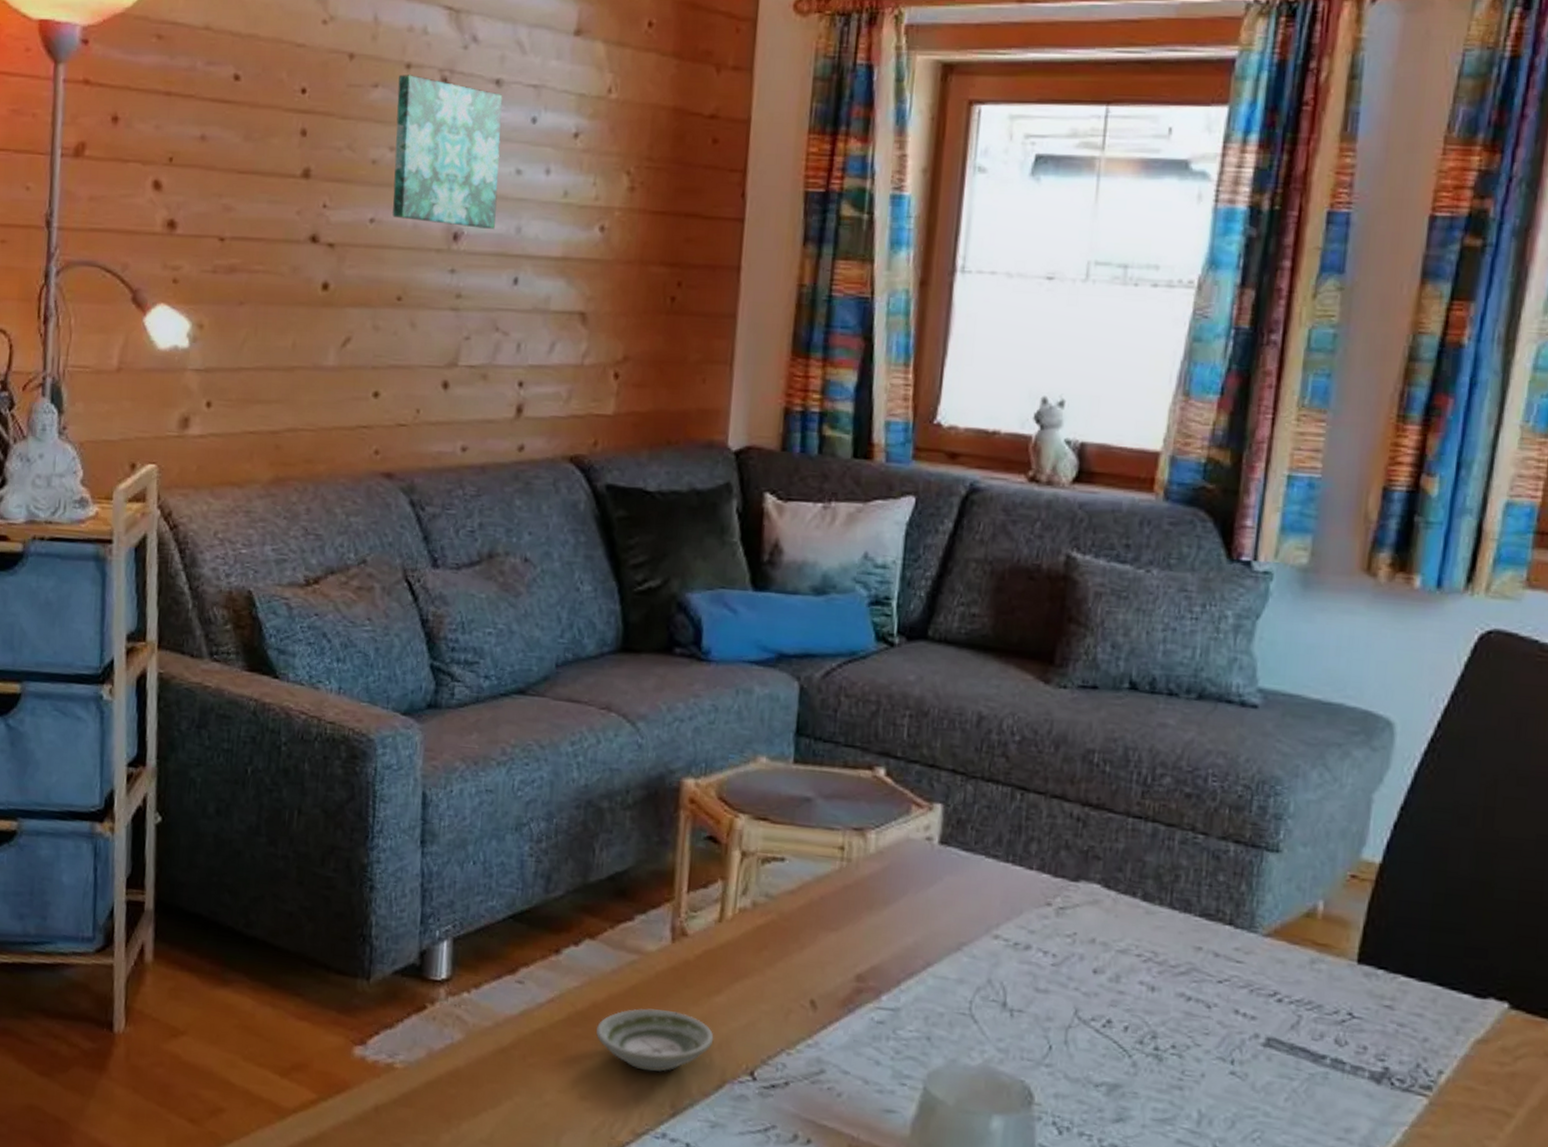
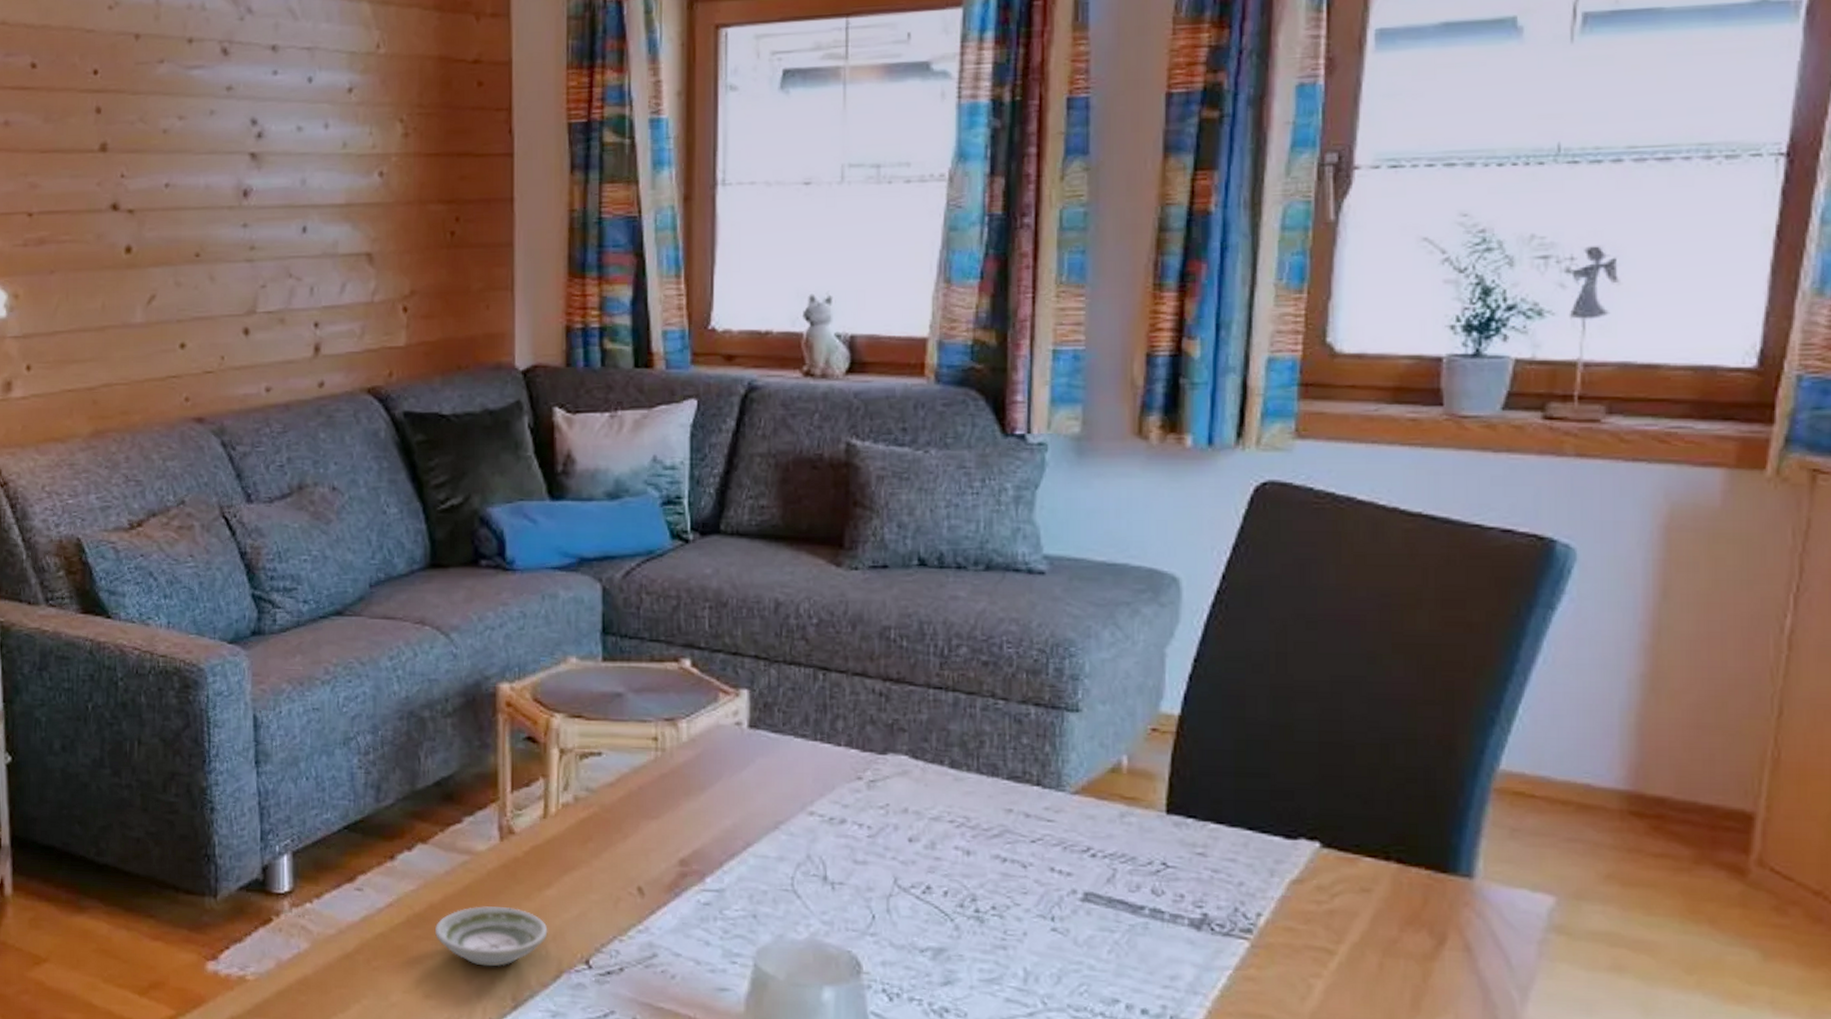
wall art: present [392,74,503,229] -> none [182,48,282,184]

